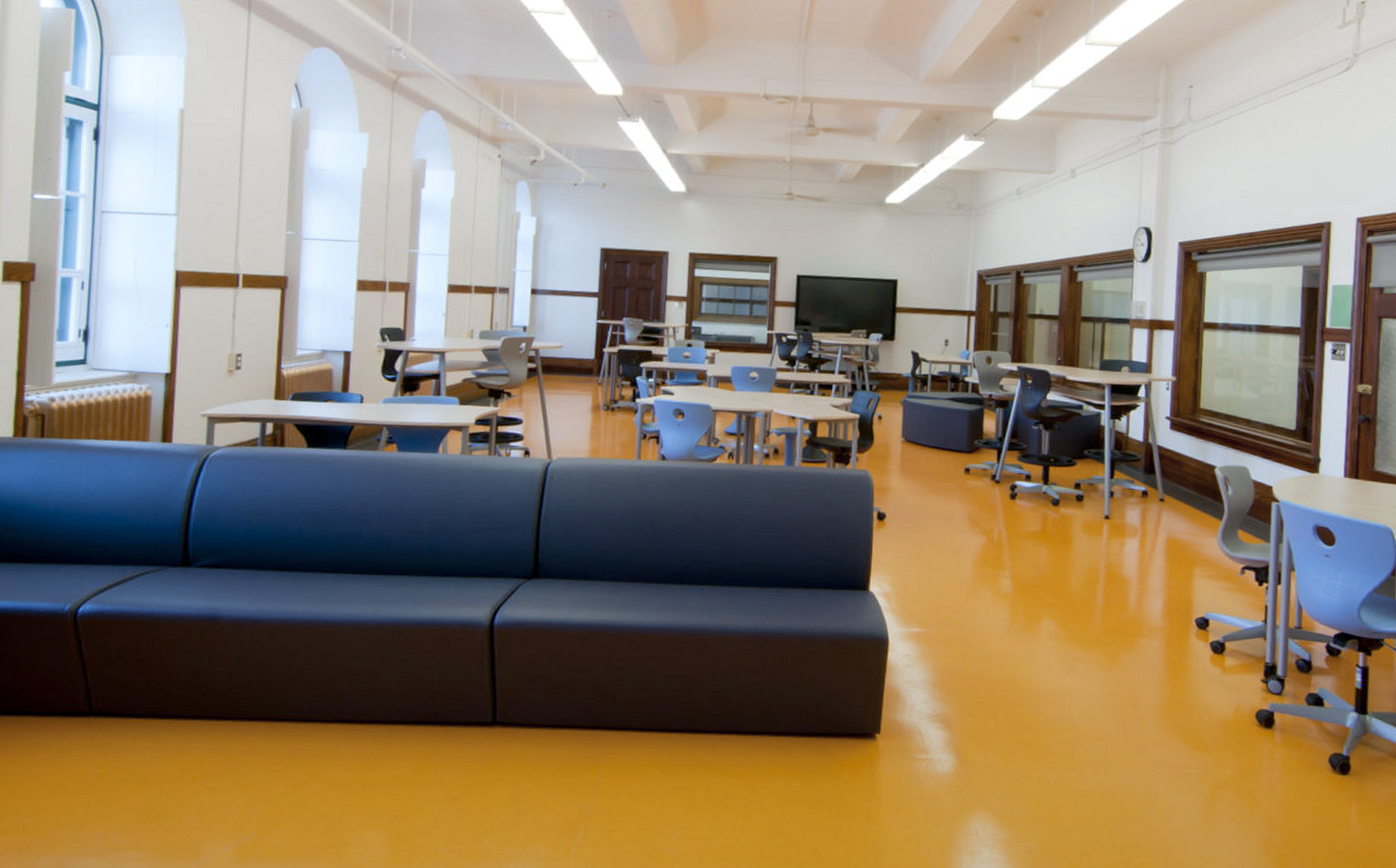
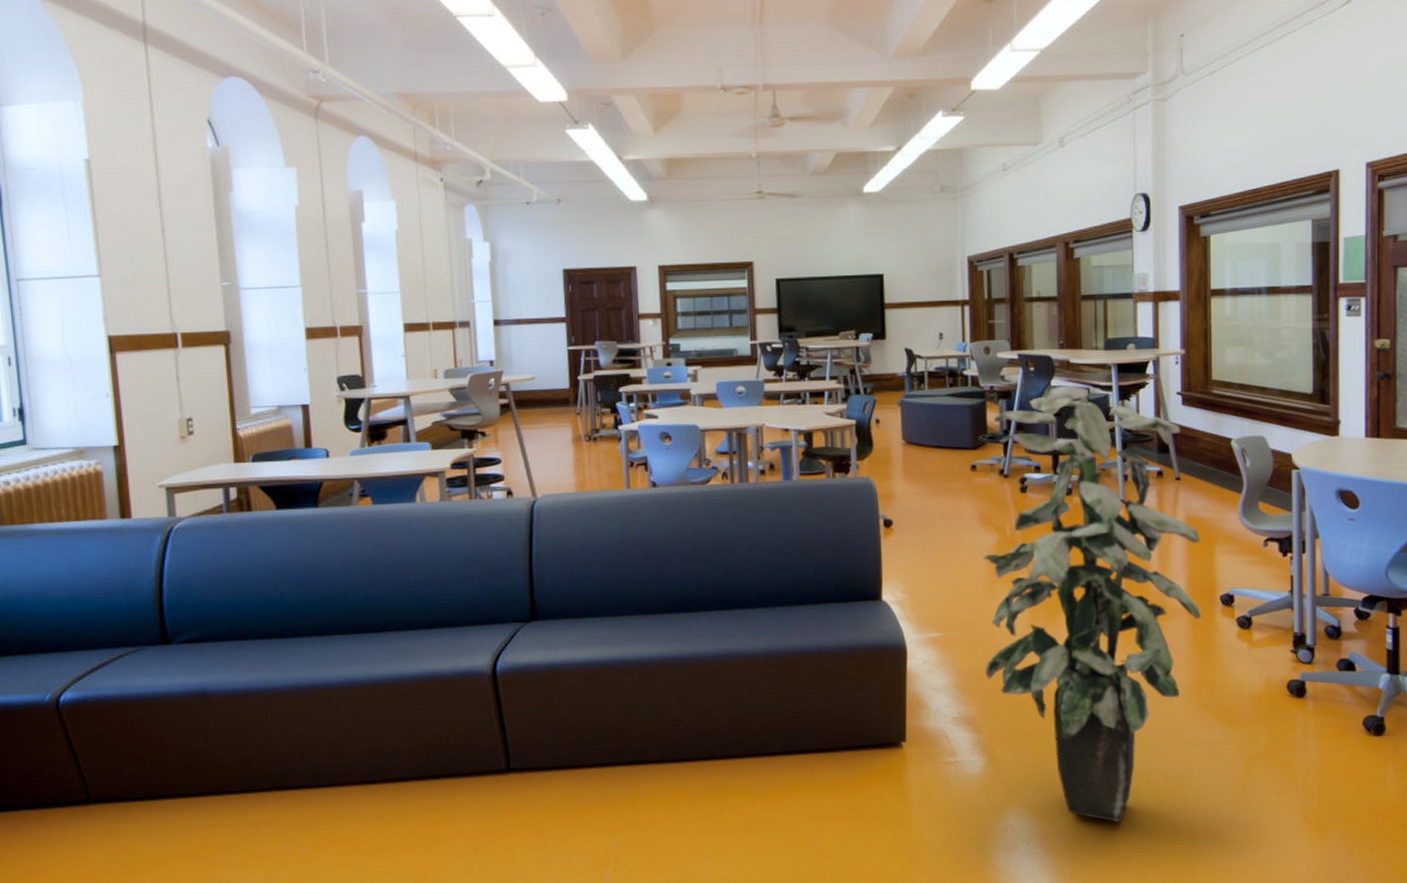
indoor plant: none [963,400,1180,836] -> present [982,385,1202,822]

